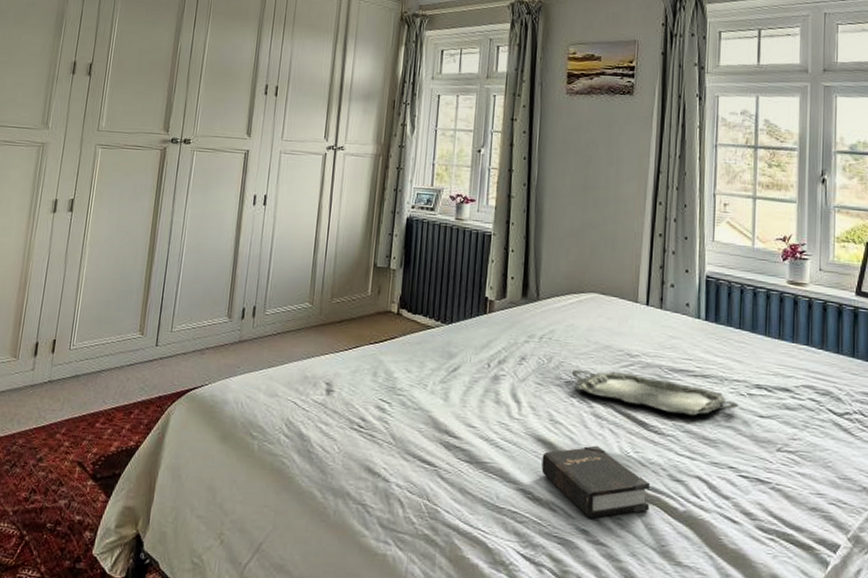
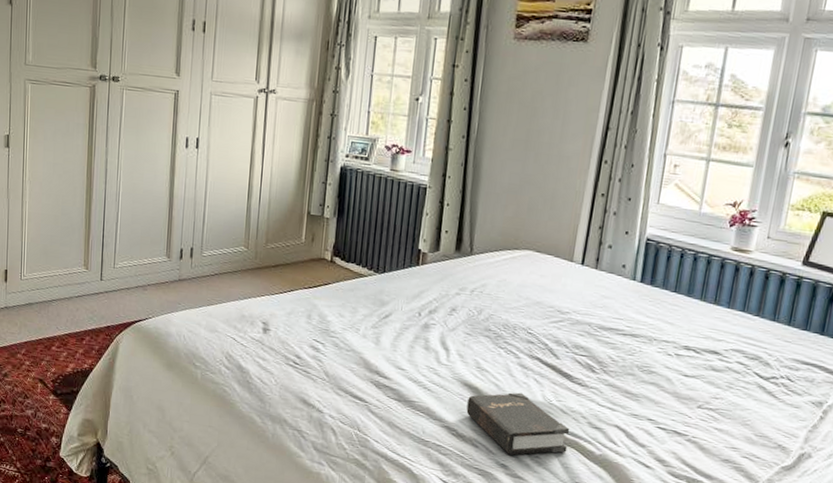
serving tray: present [571,369,738,416] -> none [500,322,664,372]

